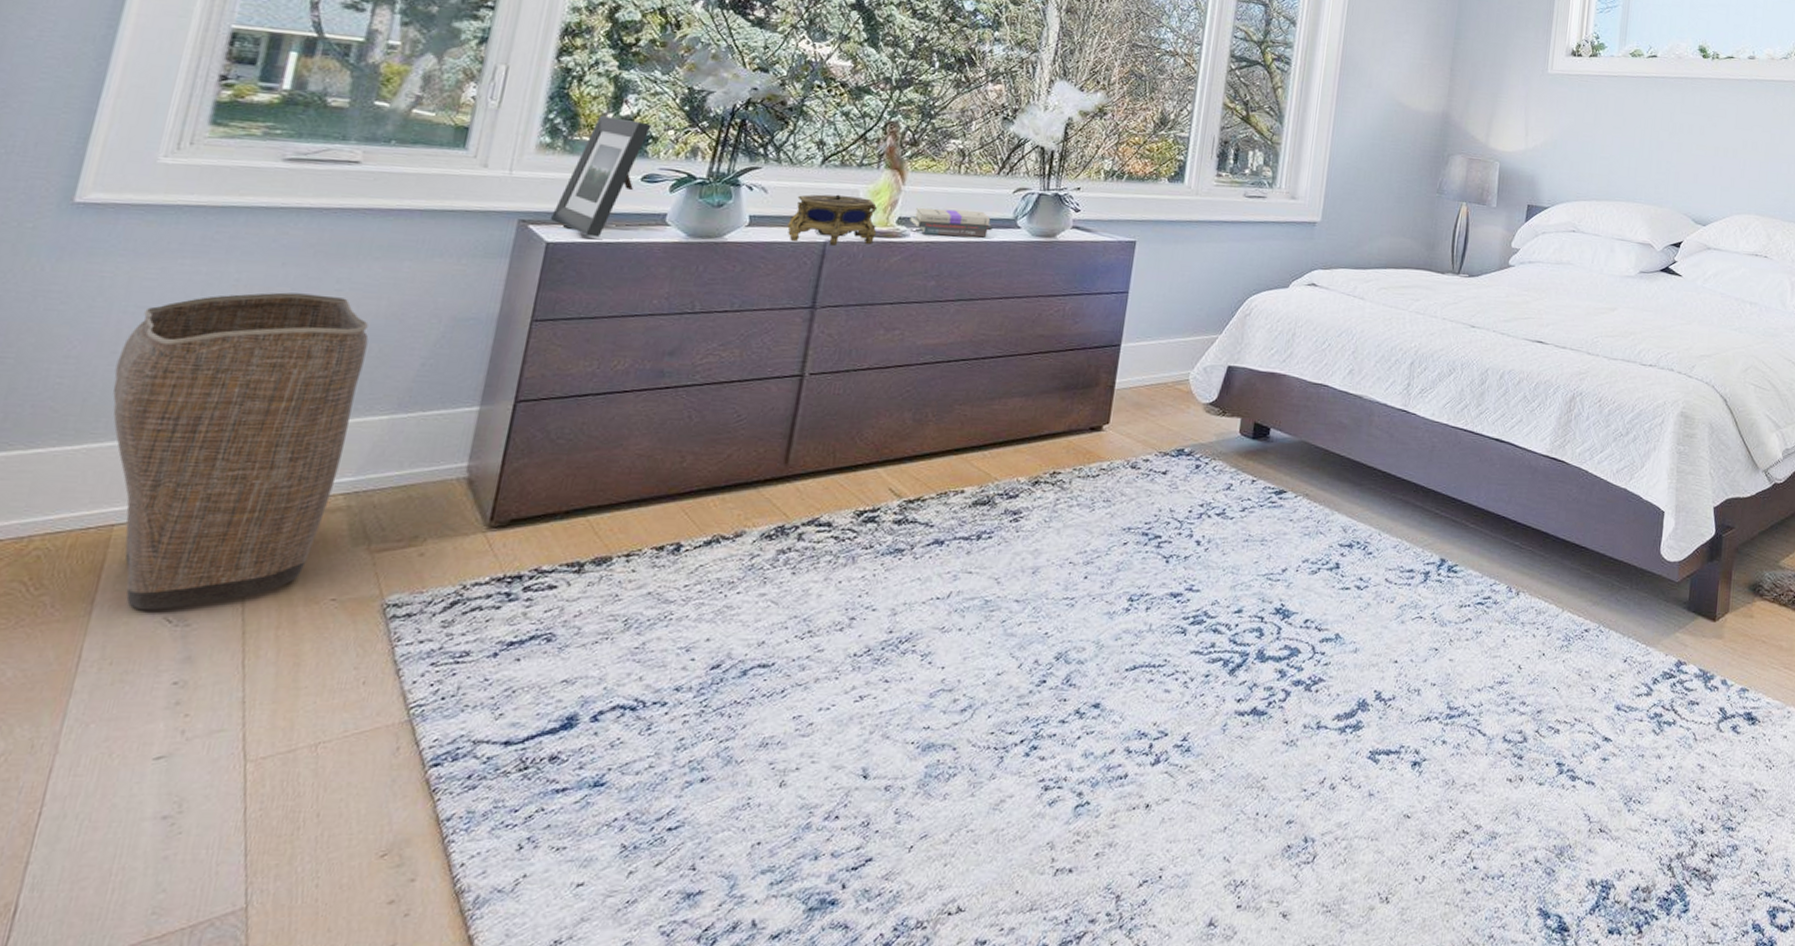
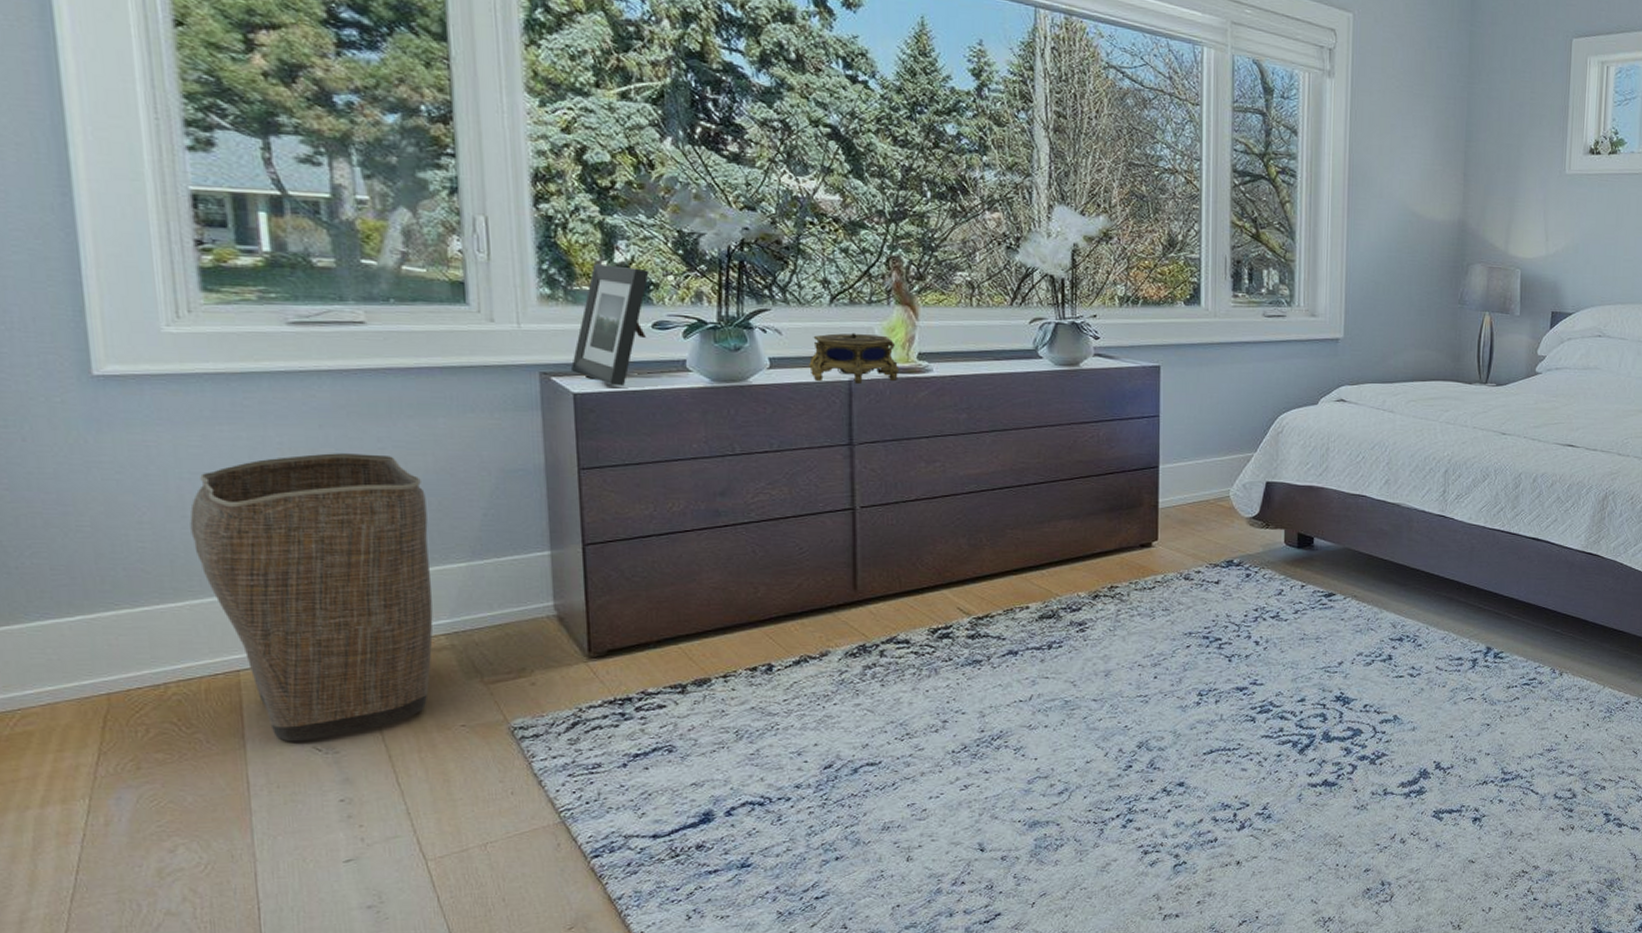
books: present [909,207,993,238] -> none [930,342,1015,370]

